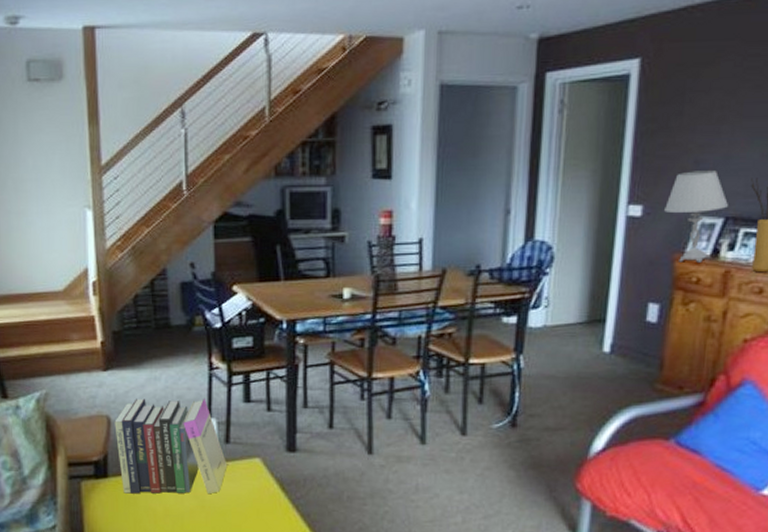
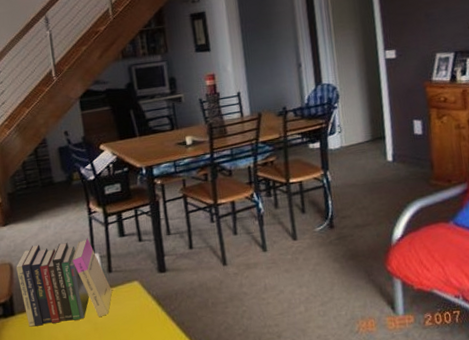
table lamp: present [664,170,728,262] -> none [411,20,455,88]

